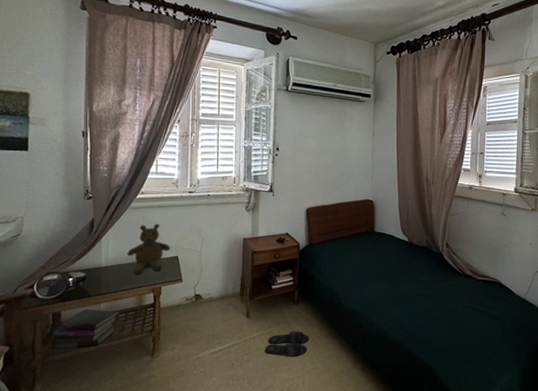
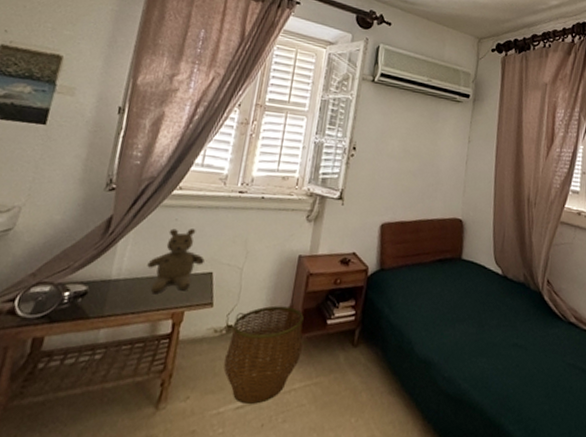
books: present [52,309,119,350] -> none [23,336,123,391]
basket: none [198,278,255,350] -> present [223,305,304,404]
slippers: present [264,331,309,357] -> none [306,383,368,420]

